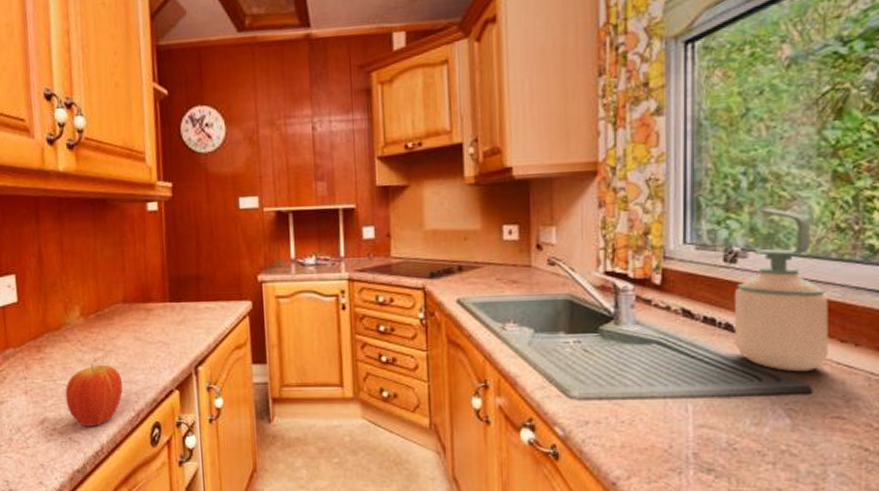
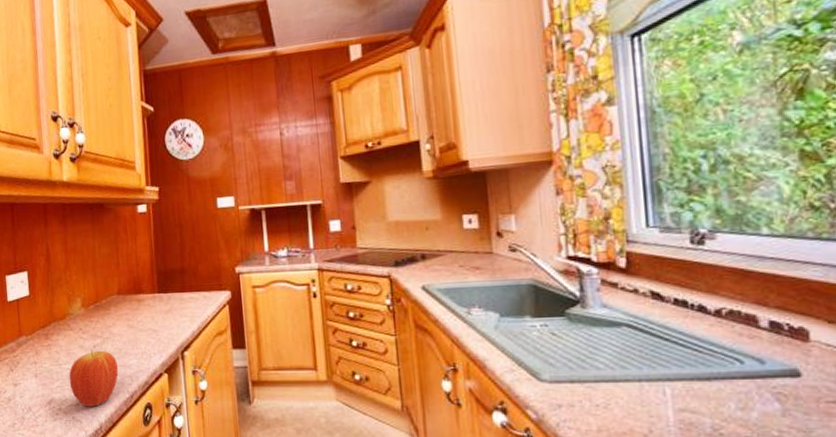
soap bottle: present [734,207,829,372] -> none [704,189,815,355]

